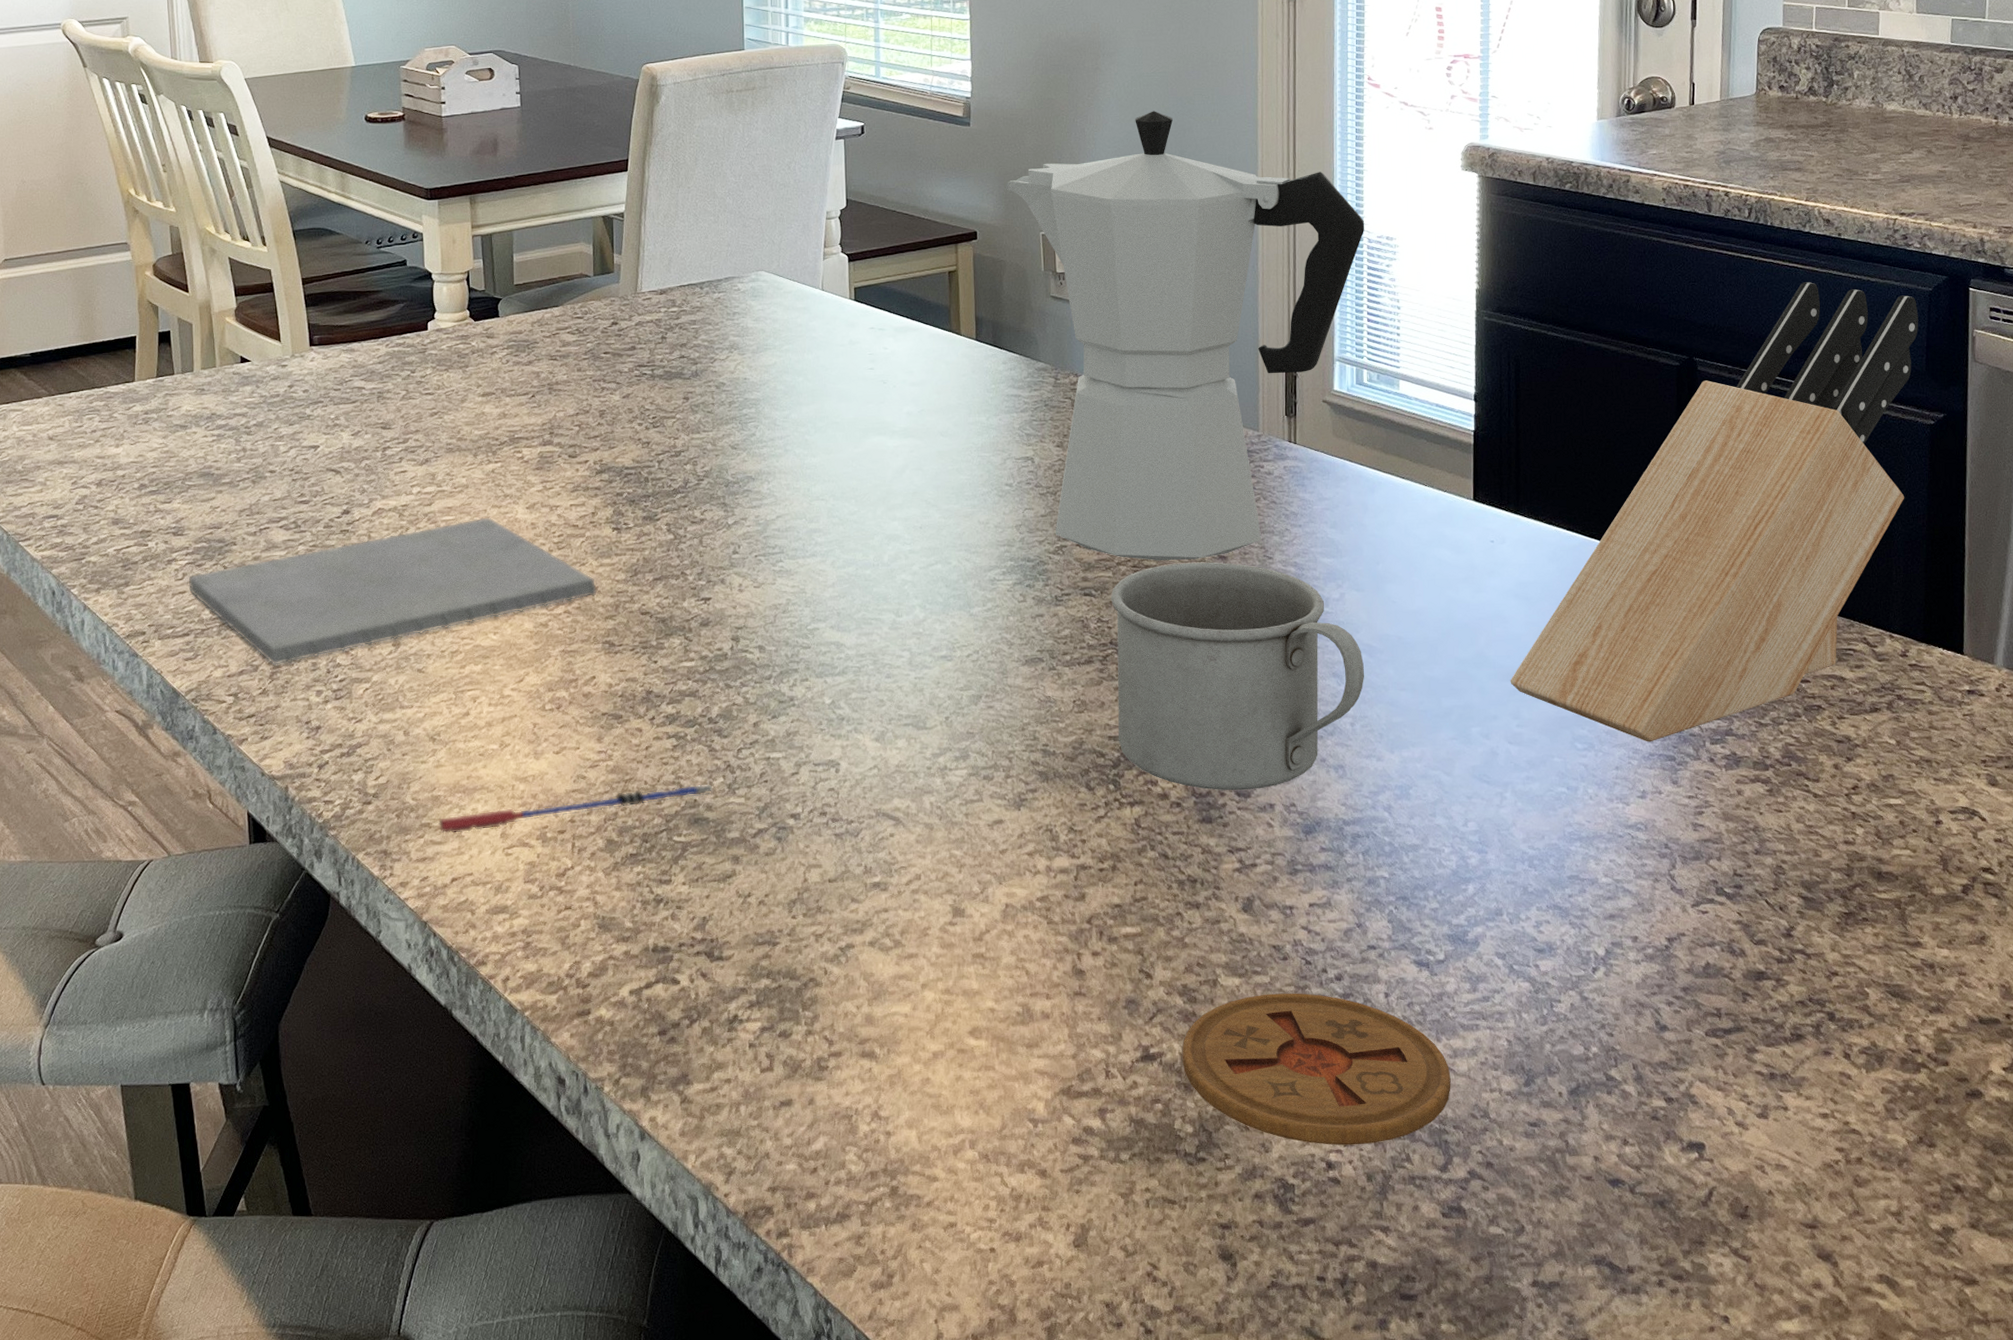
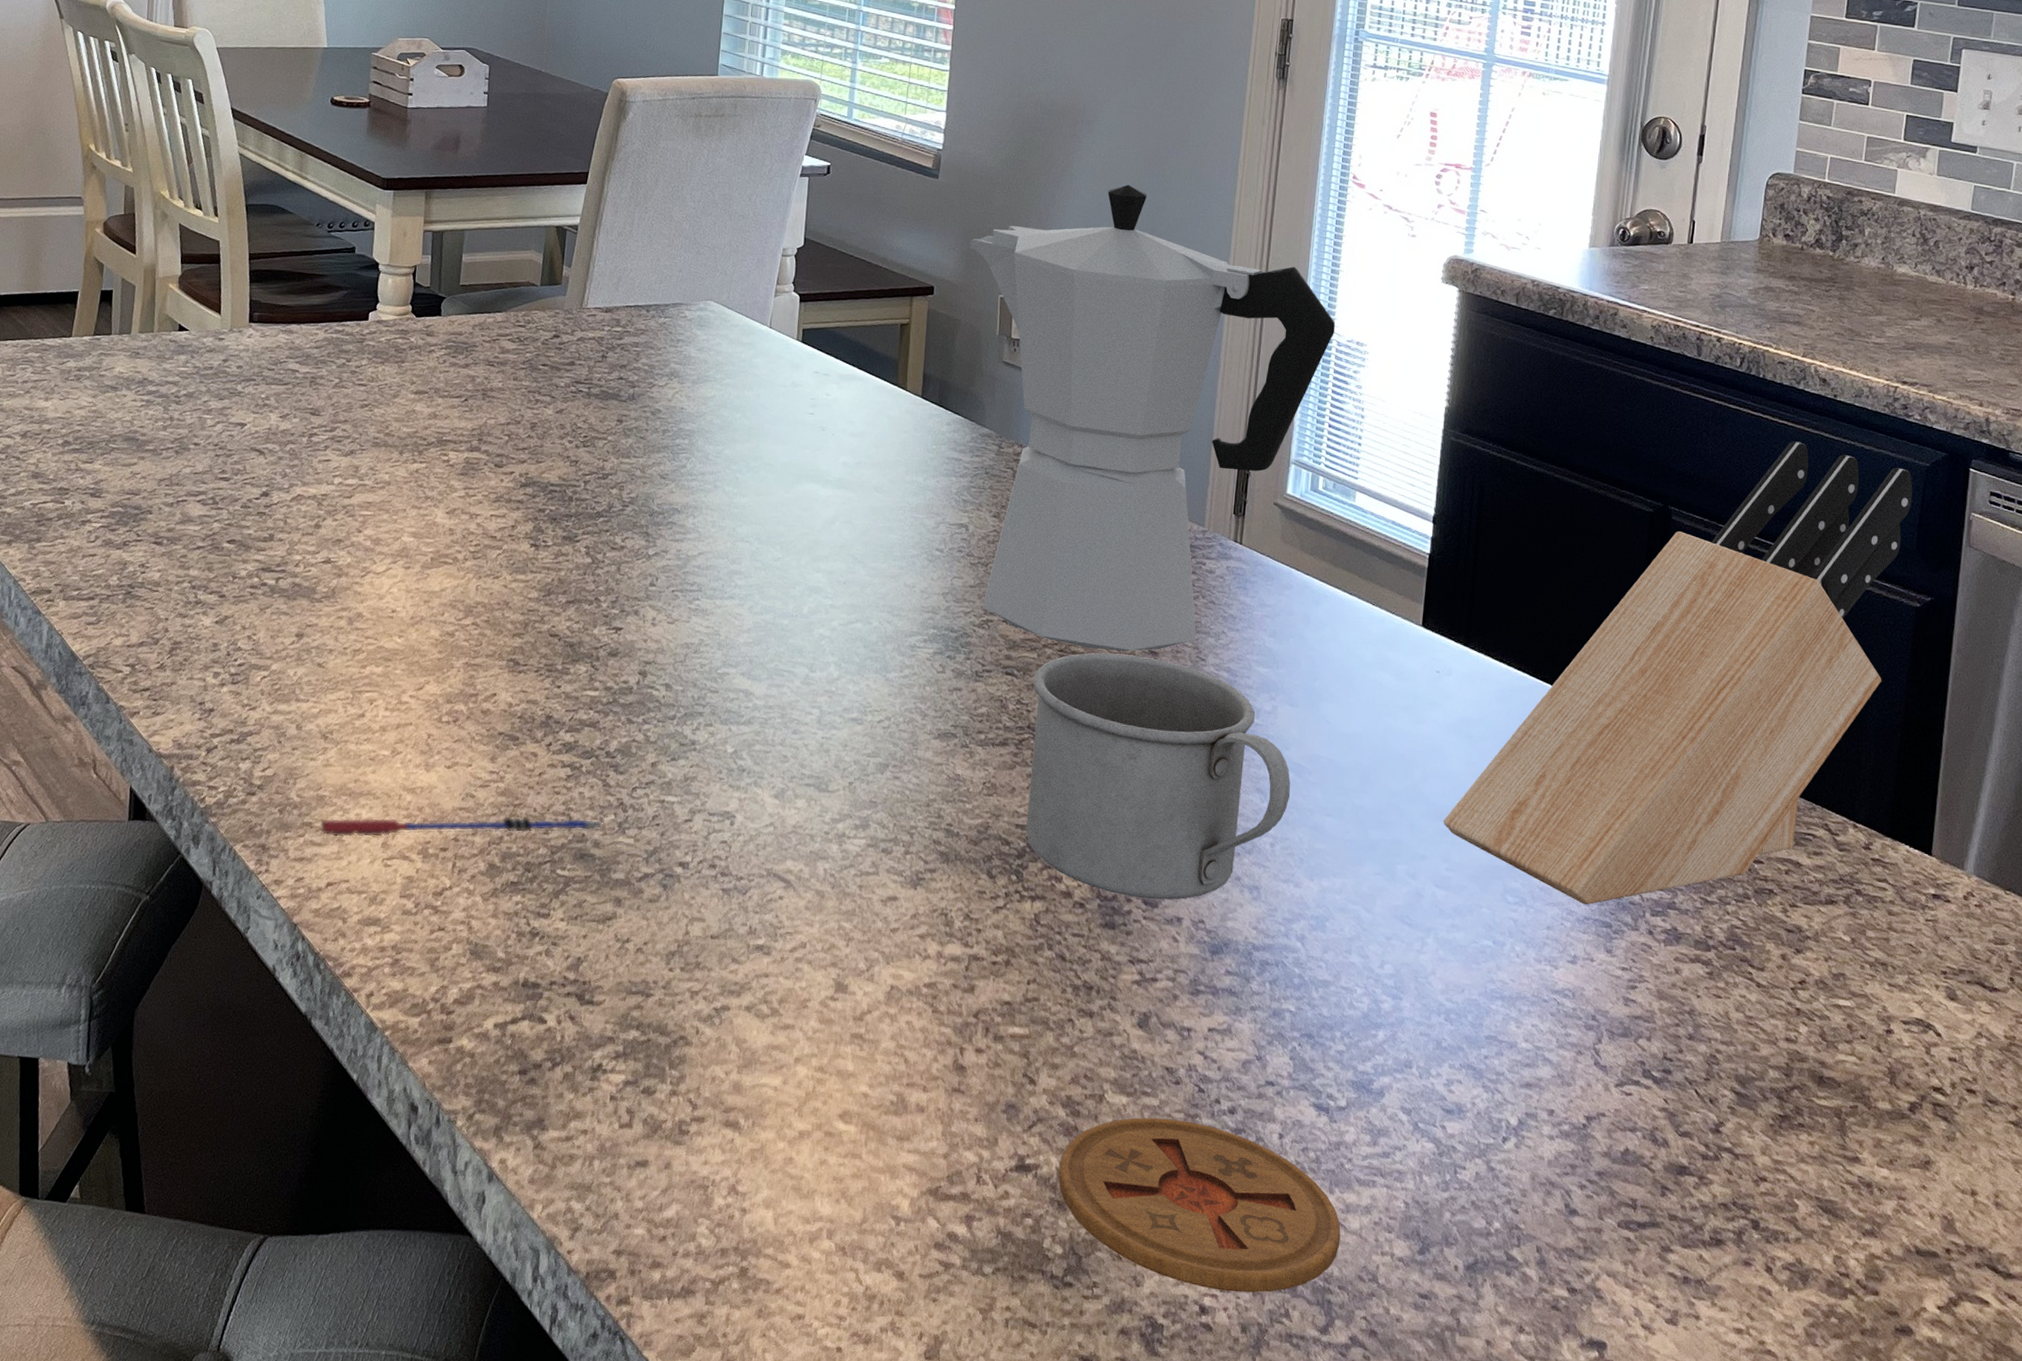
notepad: present [188,516,598,666] -> none [99,515,509,642]

